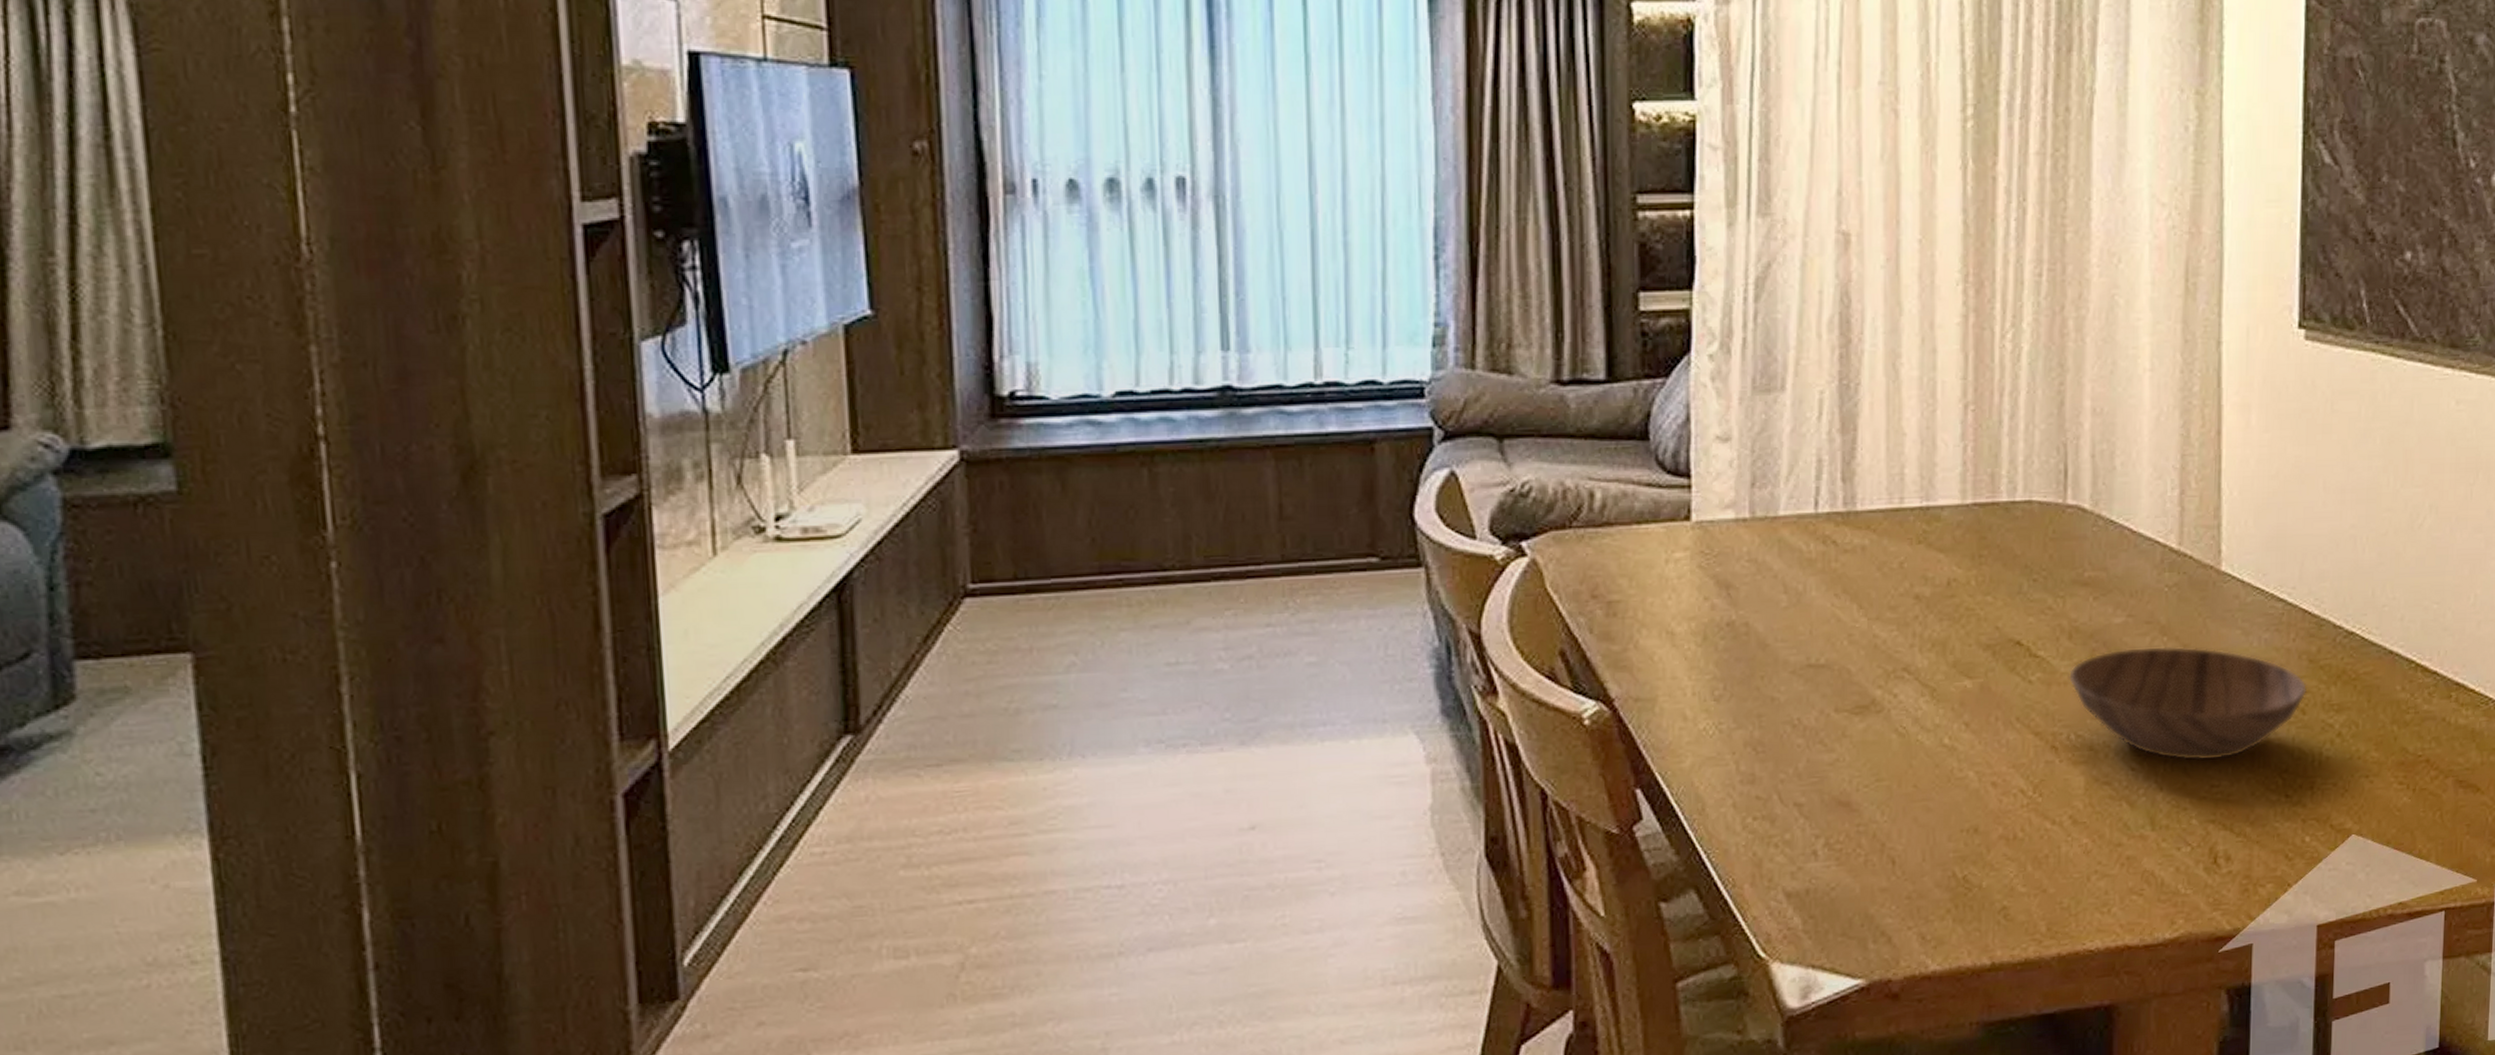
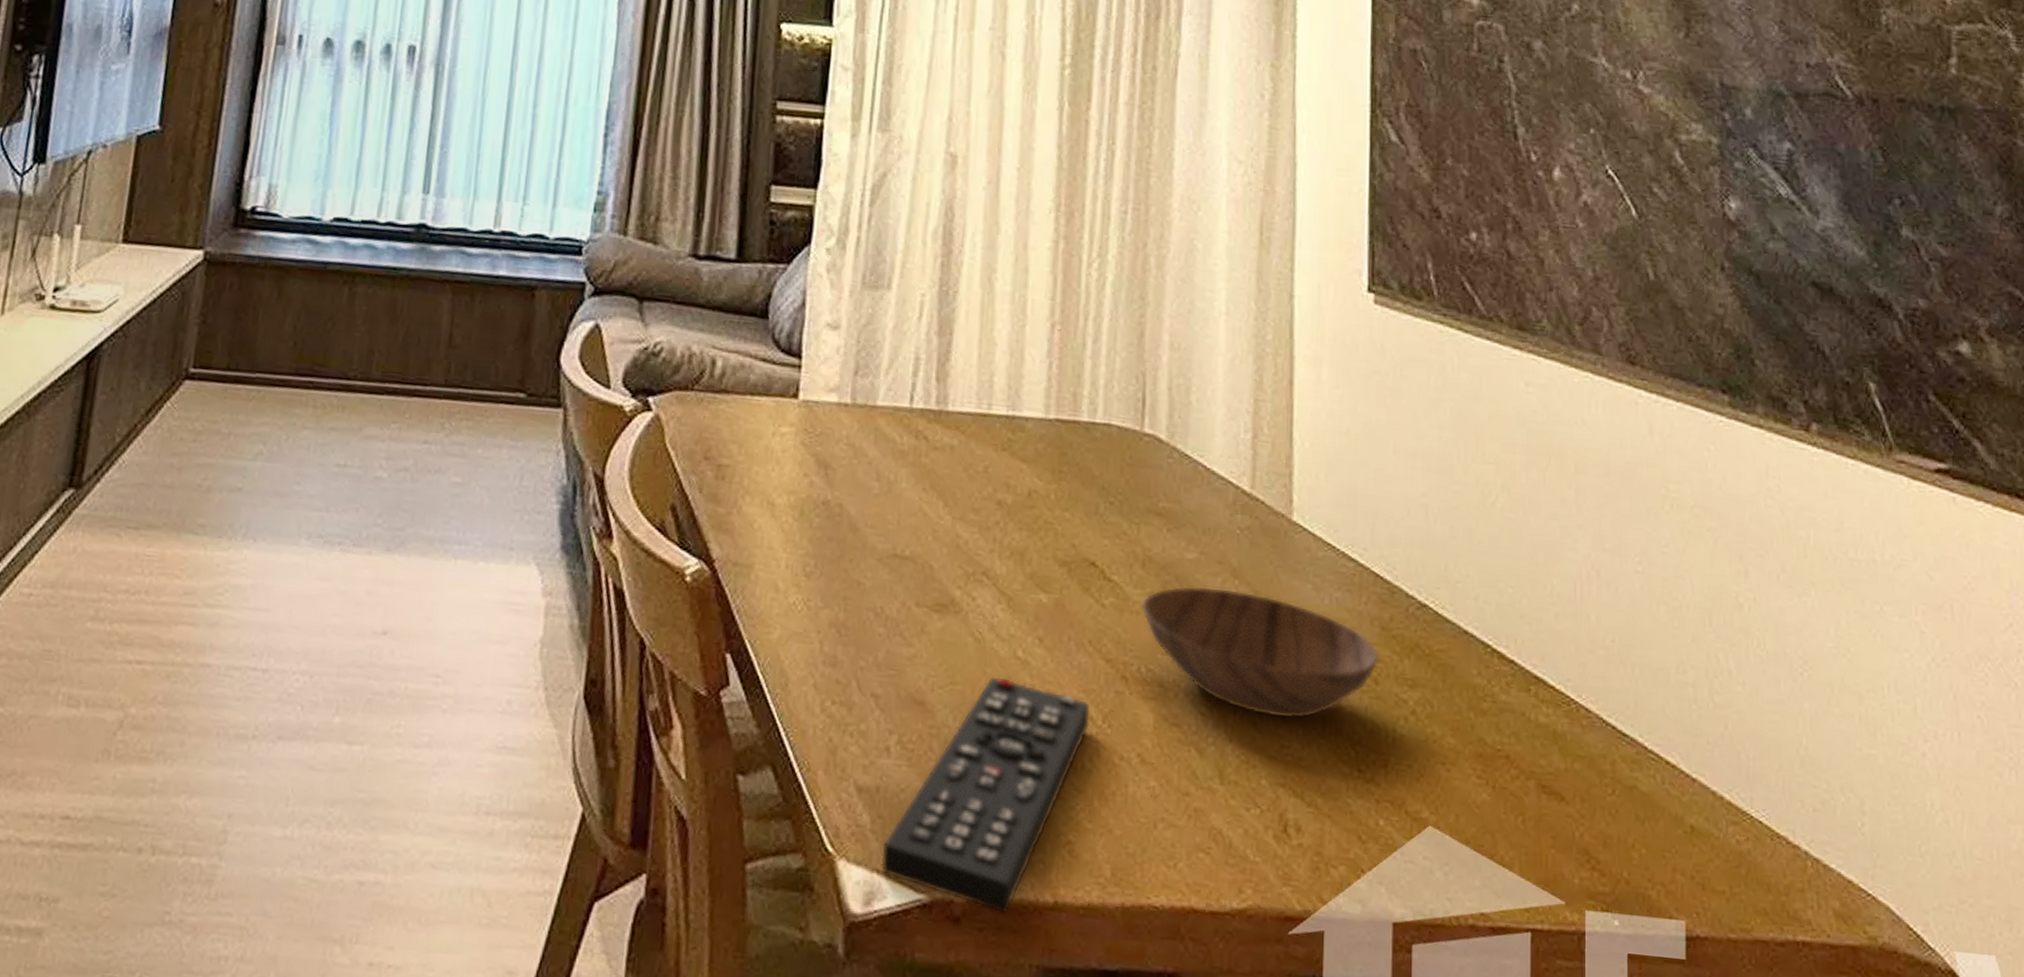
remote control: none [1816,765,2021,983] -> present [881,676,1091,914]

